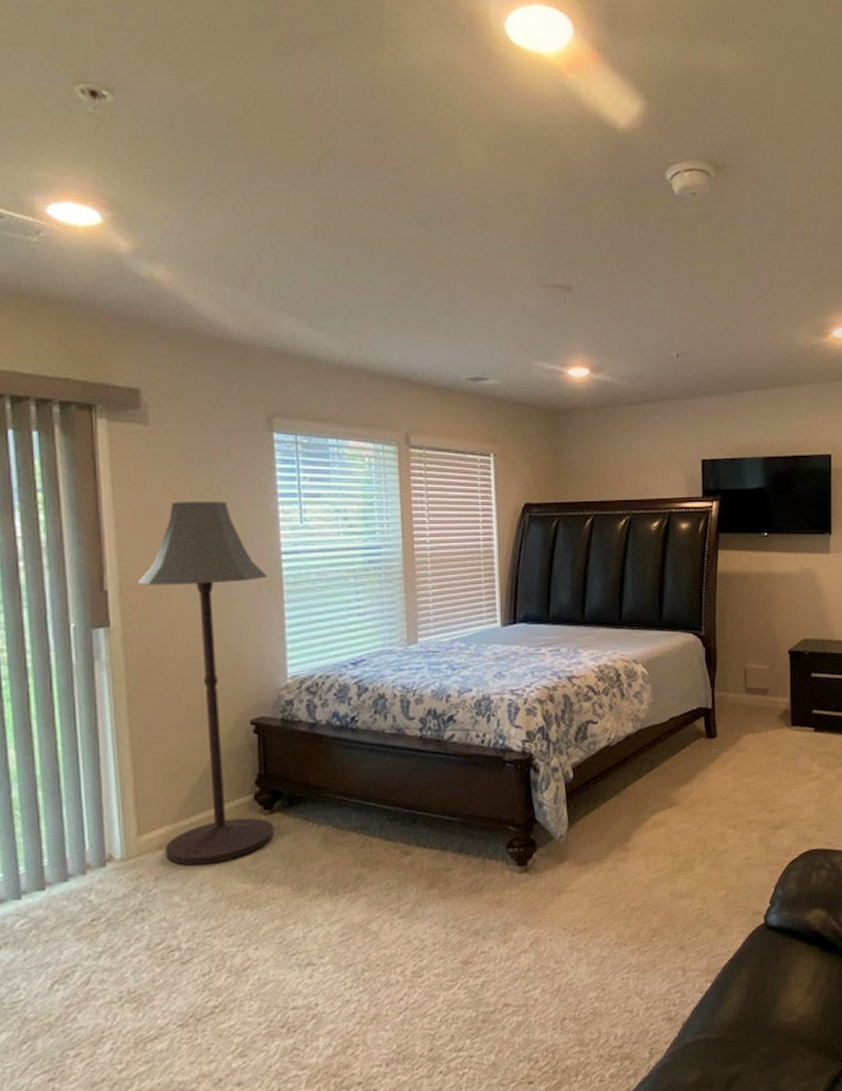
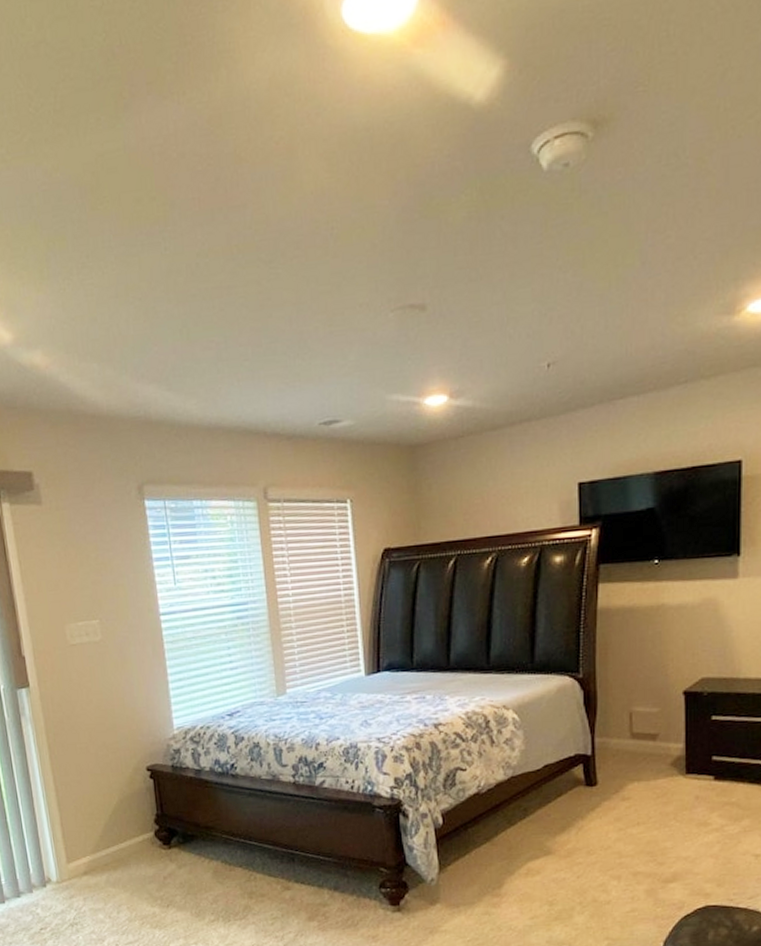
floor lamp: present [138,502,275,866] -> none [47,570,174,890]

